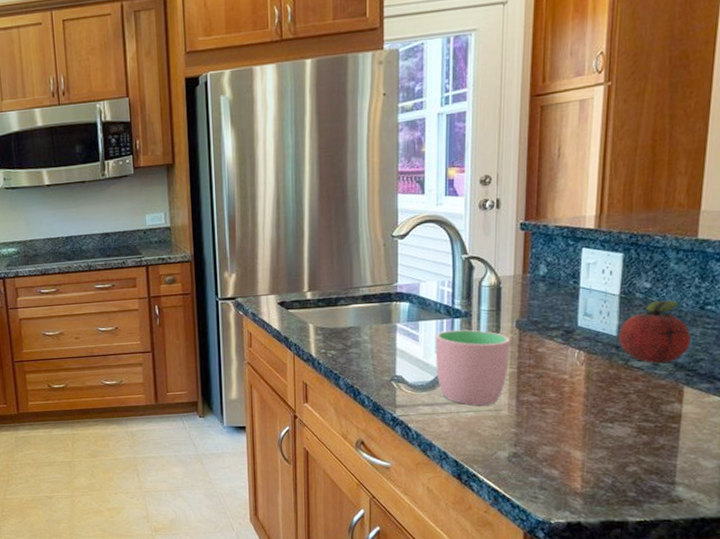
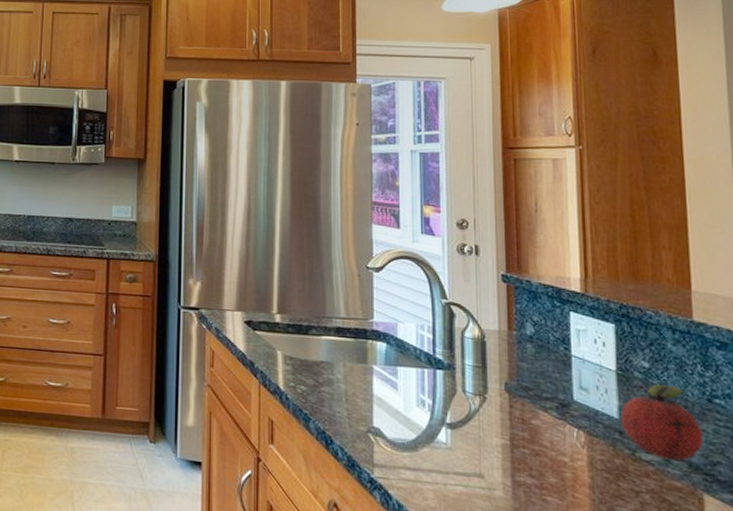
cup: present [435,329,510,406] -> none [416,382,500,481]

